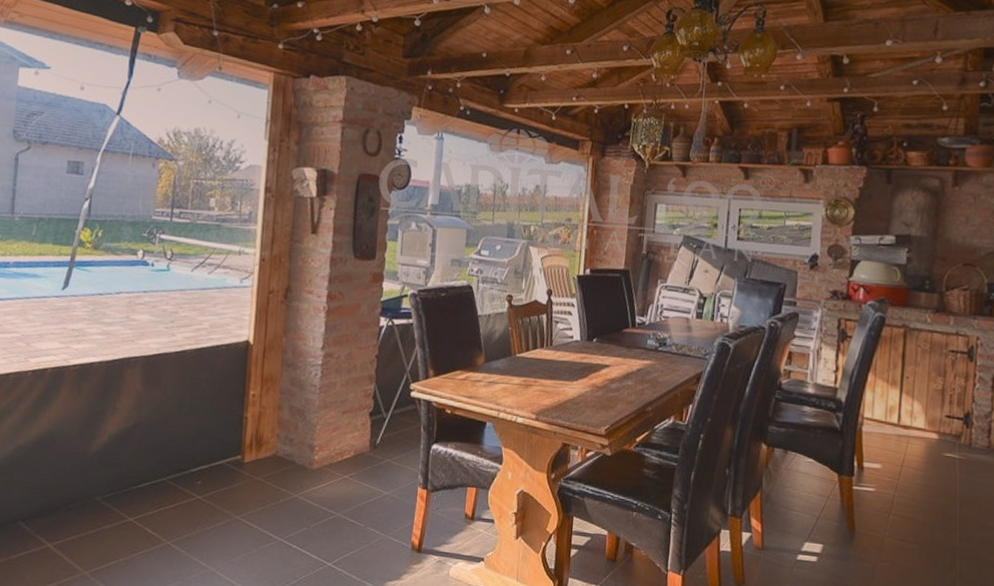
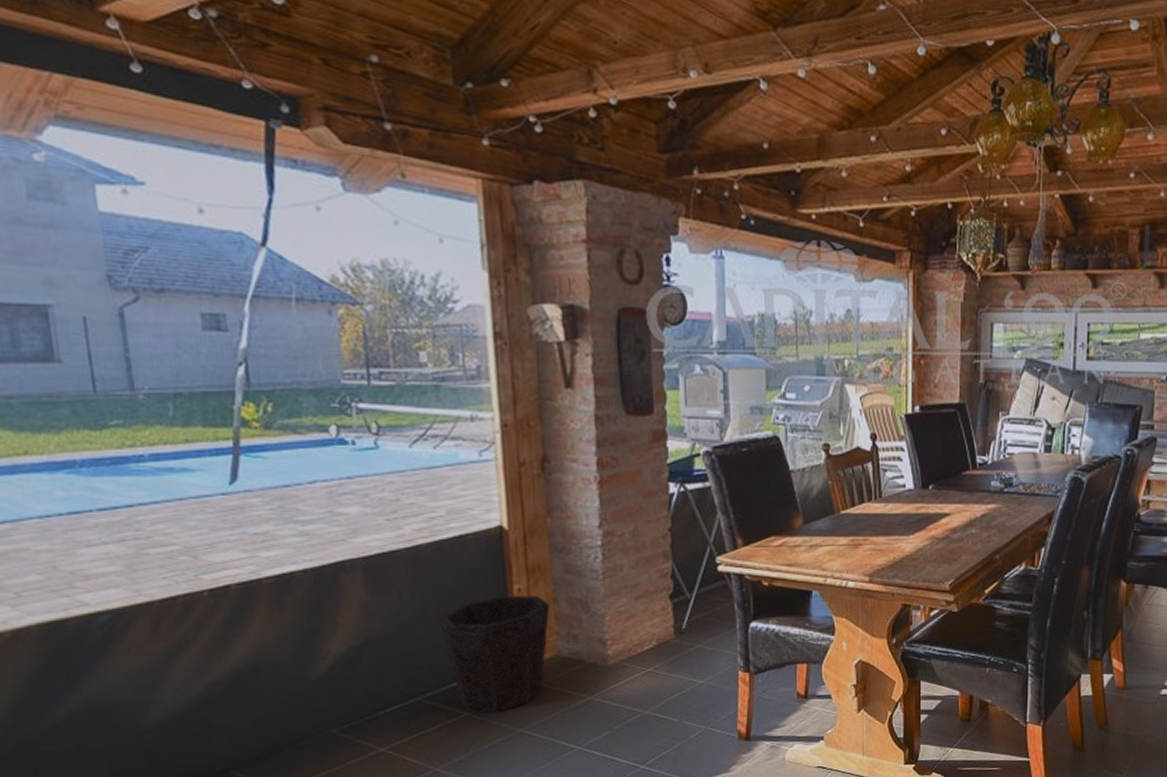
waste bin: none [189,398,275,499] -> present [438,595,550,713]

